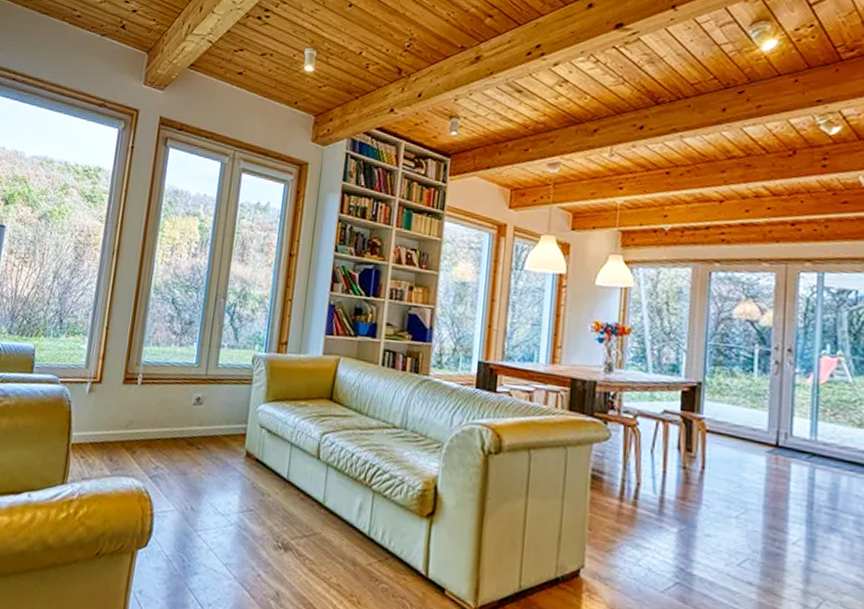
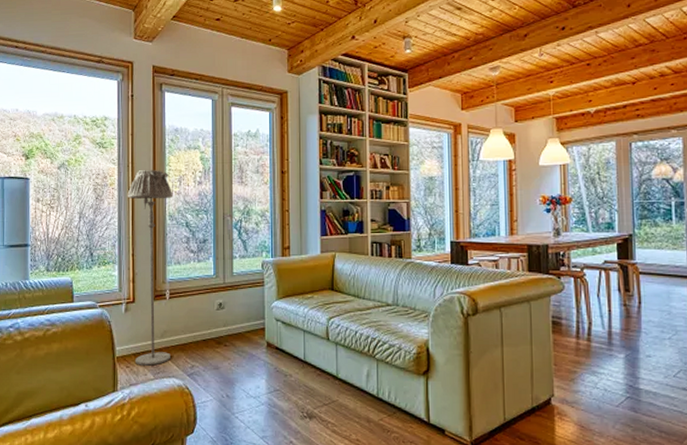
floor lamp: none [91,232,163,460] -> present [127,170,173,366]

